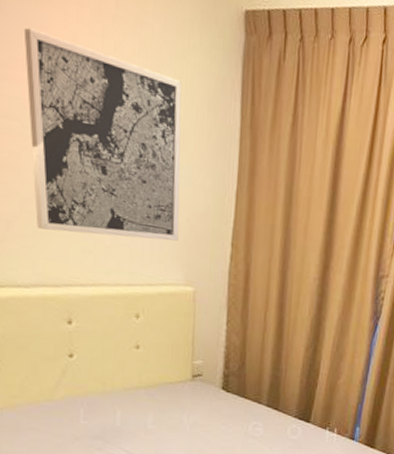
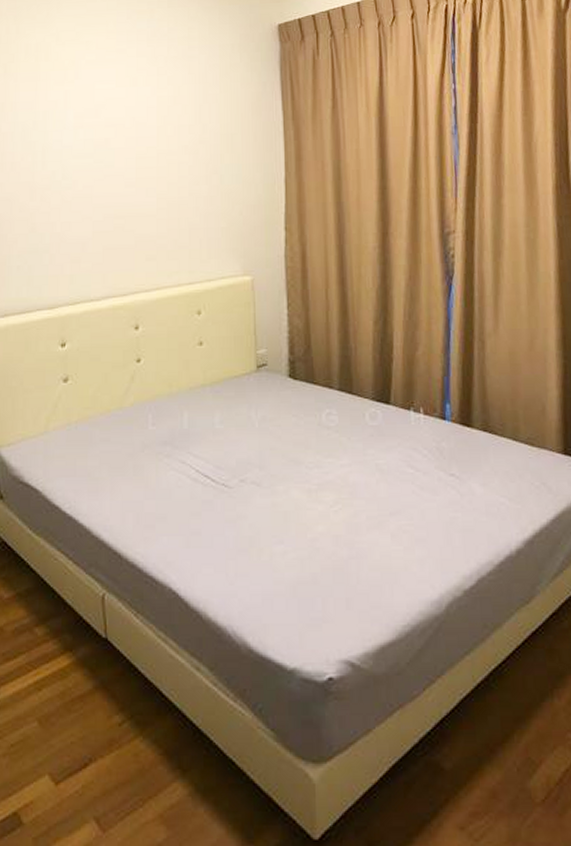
wall art: present [23,27,182,241] -> none [95,83,233,245]

